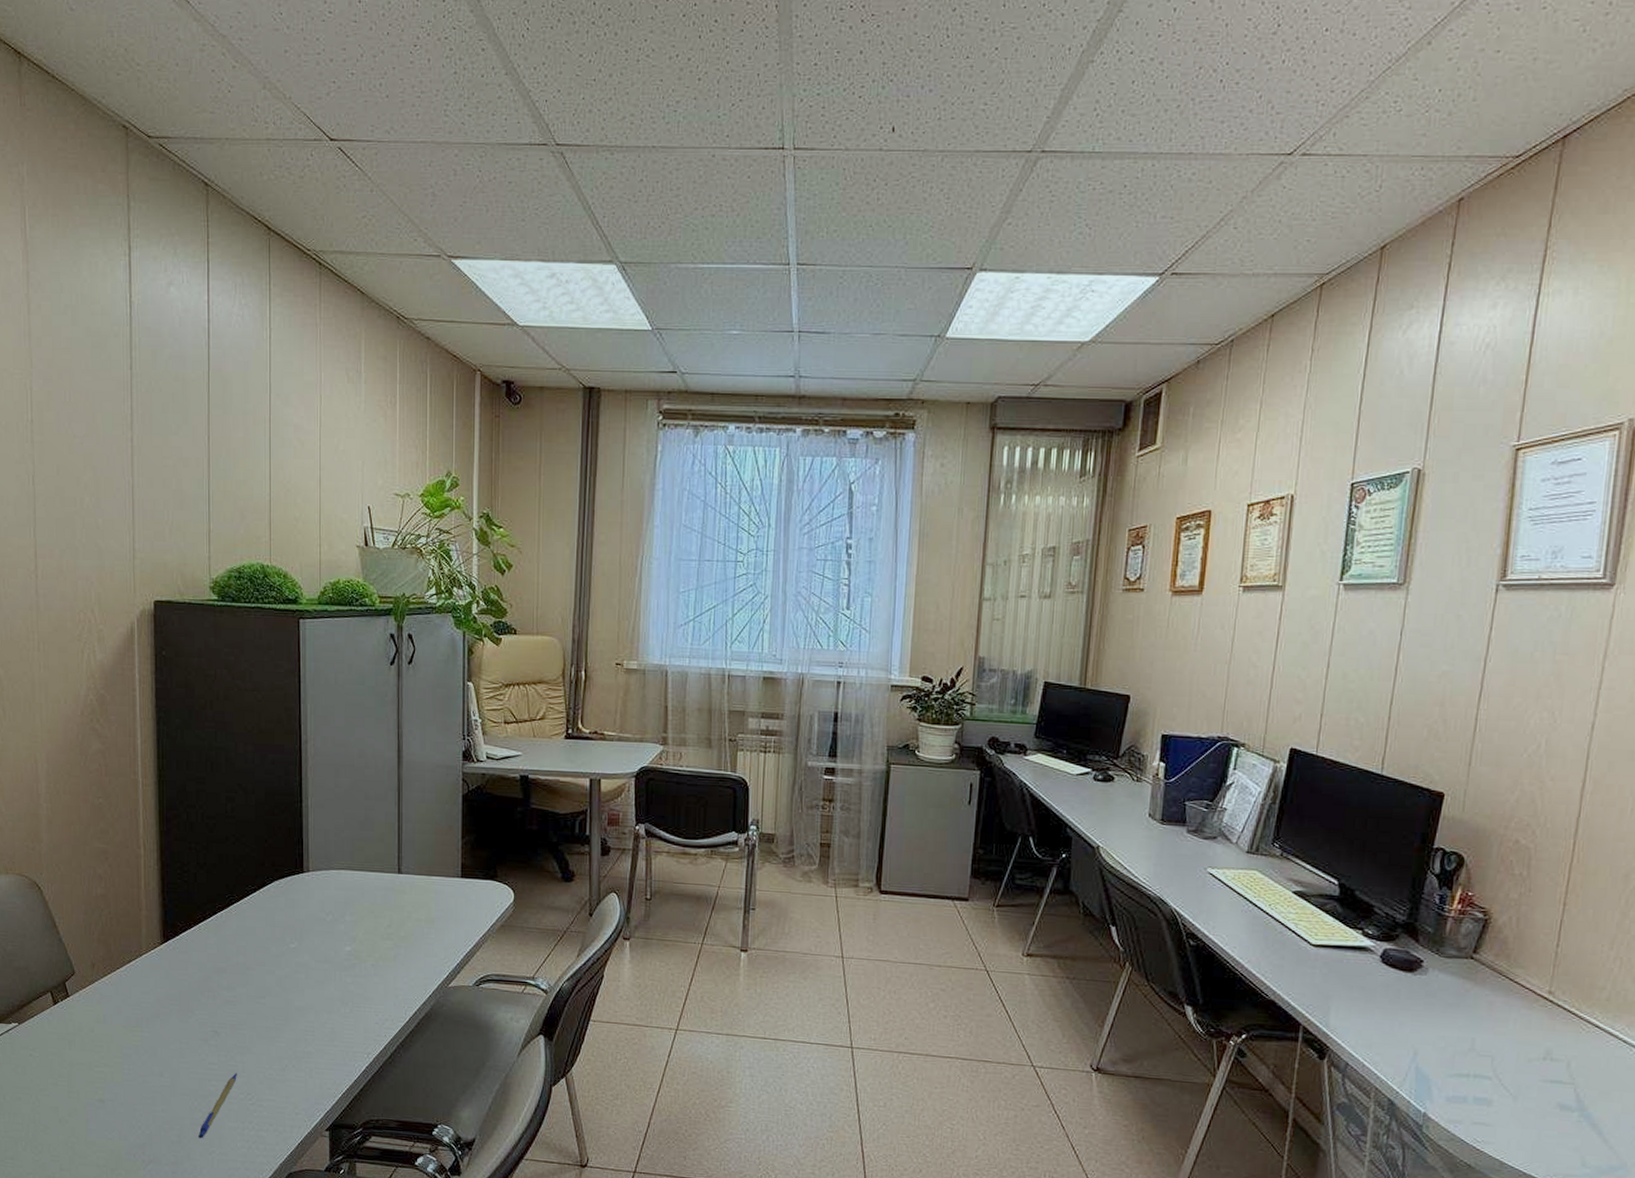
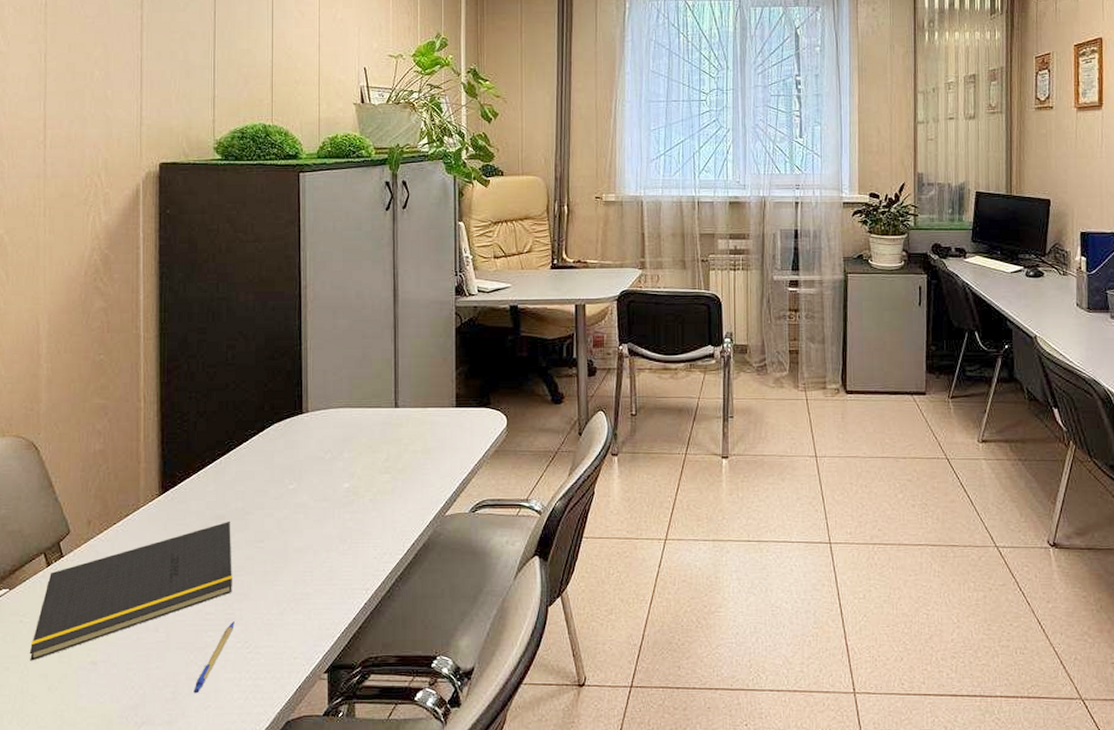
notepad: none [39,975,234,1094] -> present [29,522,232,661]

